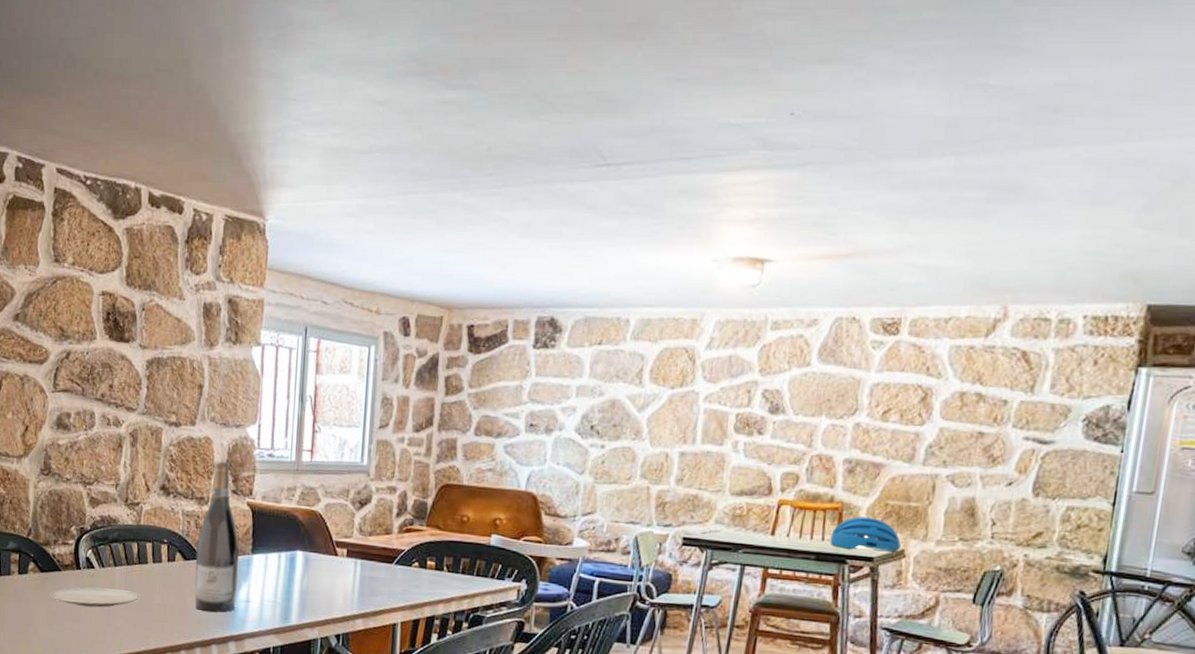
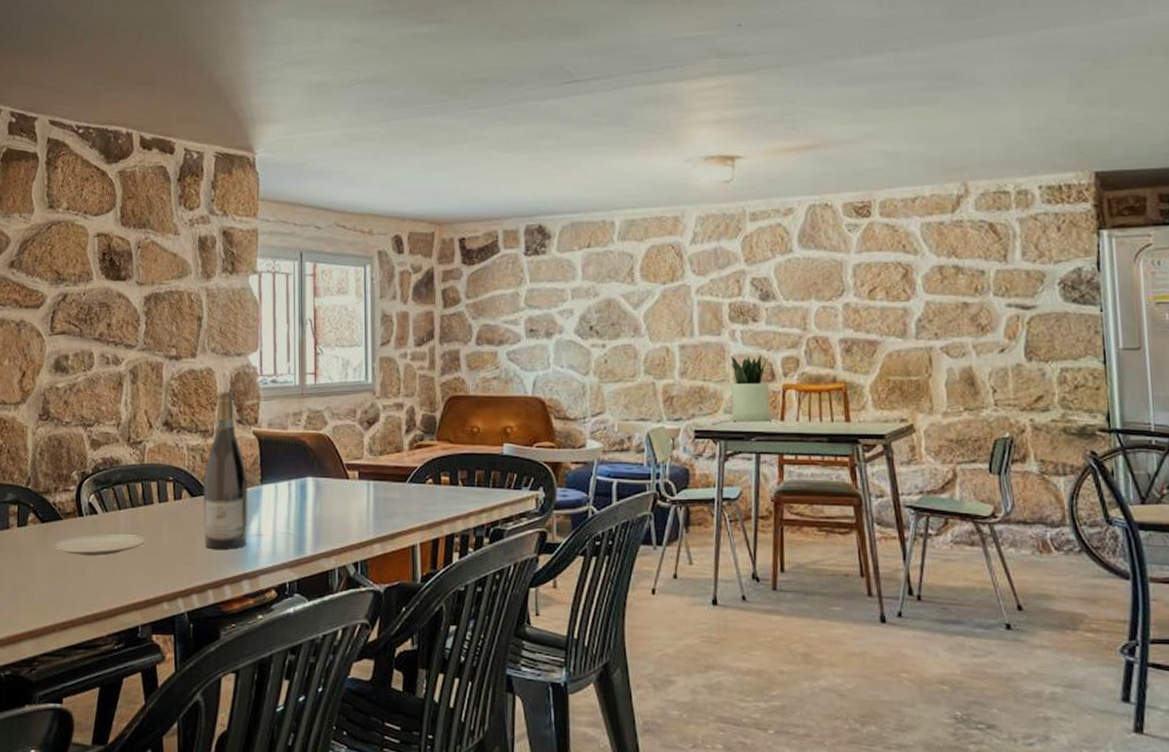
planter: none [718,466,767,536] -> present [728,355,775,422]
bicycle helmet: present [830,516,901,553] -> none [839,395,909,429]

